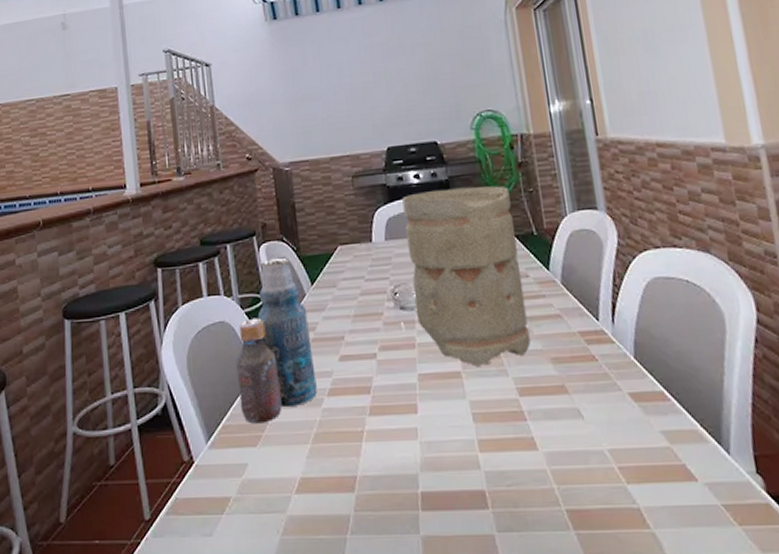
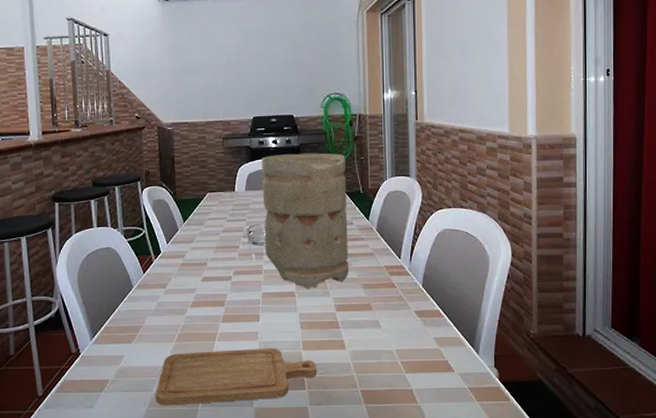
bottle: present [235,257,317,424] -> none [118,199,183,326]
chopping board: none [290,449,502,533] -> present [156,348,317,406]

